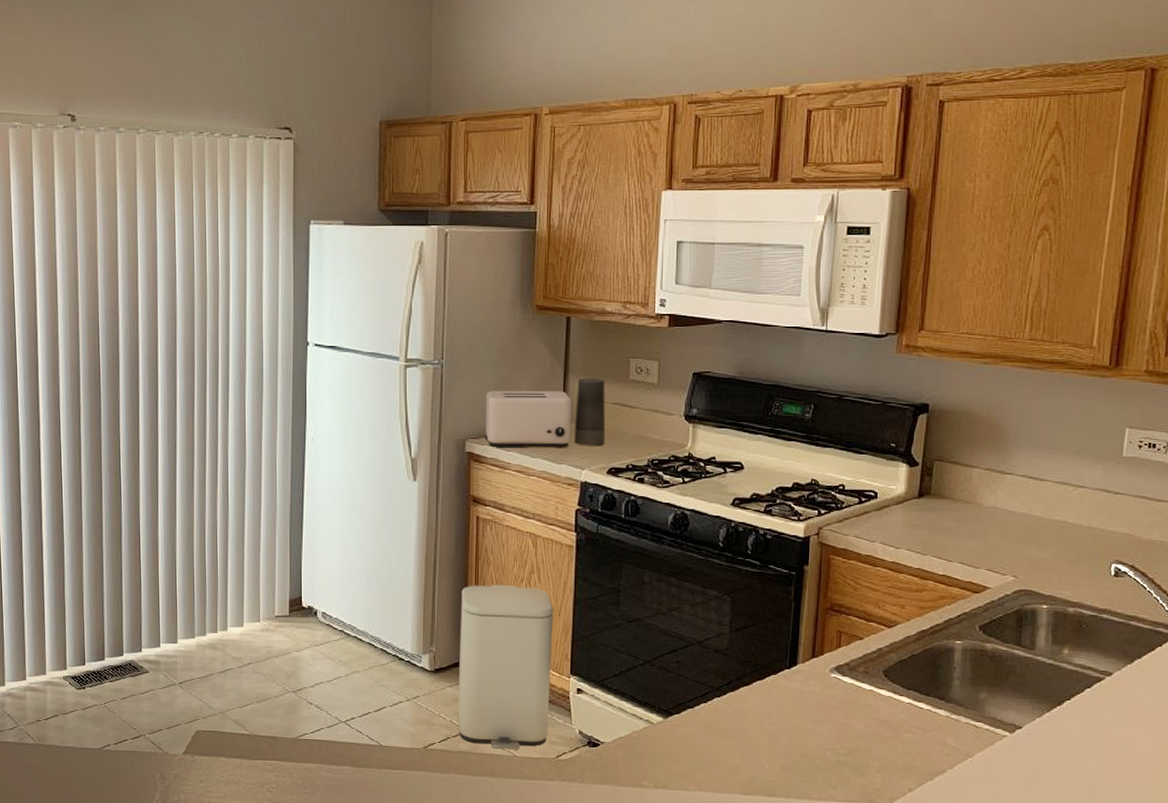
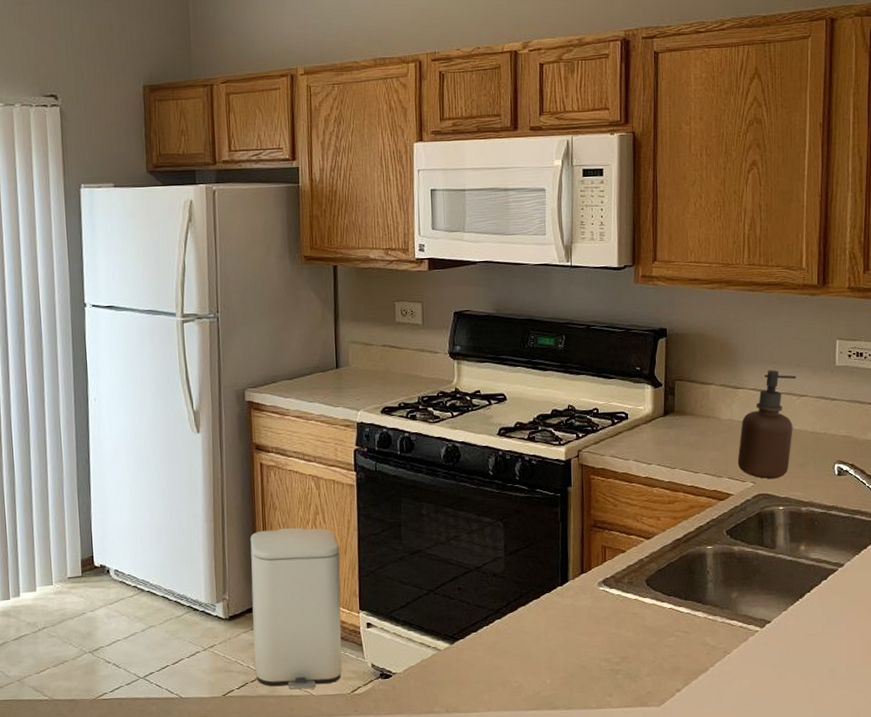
toaster: present [484,391,576,448] -> none [261,337,347,396]
canister: present [574,377,606,446] -> none [347,322,378,388]
soap dispenser: none [998,456,1076,575] -> present [737,369,797,479]

